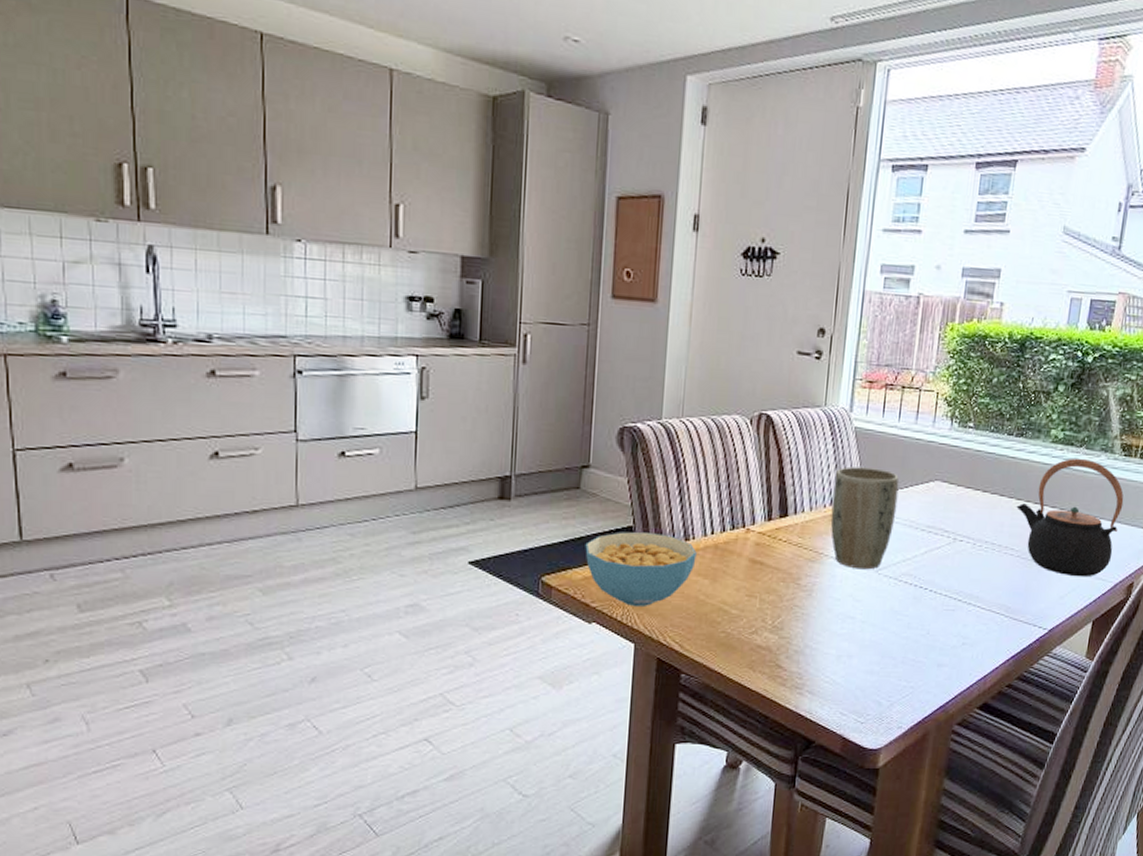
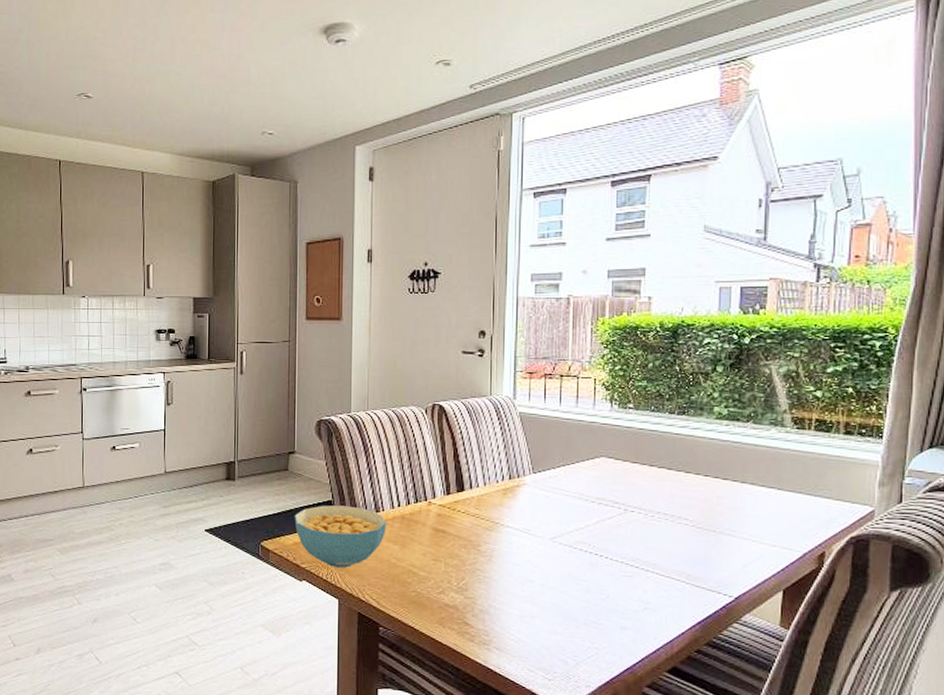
plant pot: present [830,466,900,570] -> none [504,447,566,538]
teapot: present [1016,458,1124,577] -> none [686,432,802,547]

